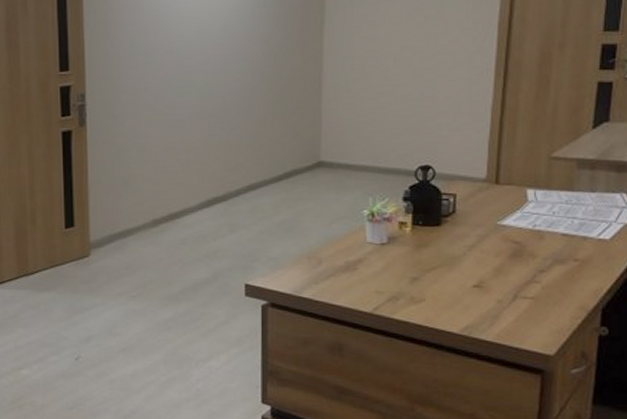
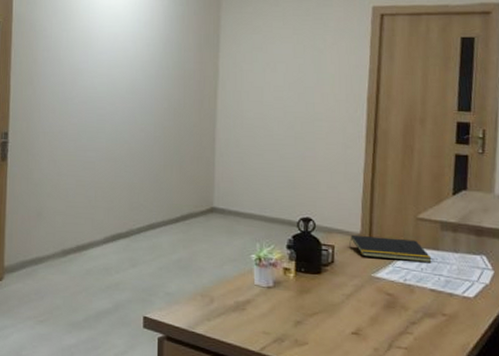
notepad: none [473,180,565,206] -> present [349,234,432,263]

